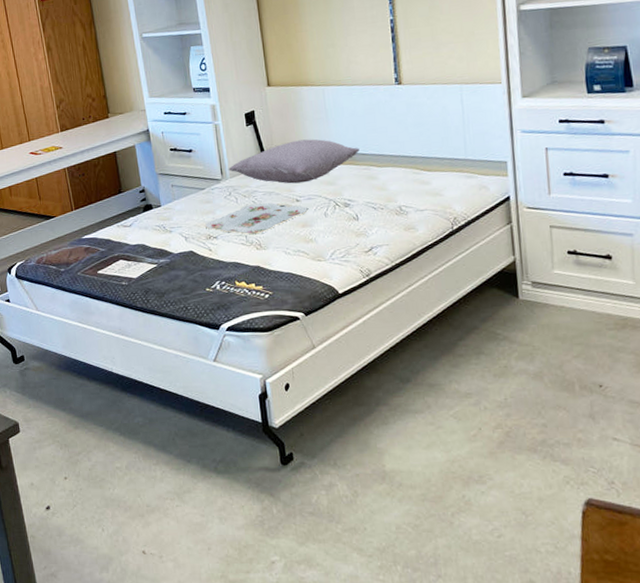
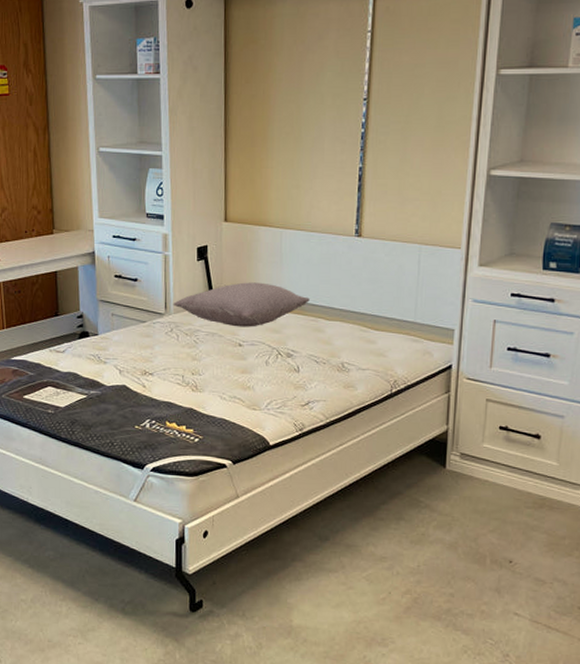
serving tray: present [205,202,308,235] -> none [142,343,249,376]

